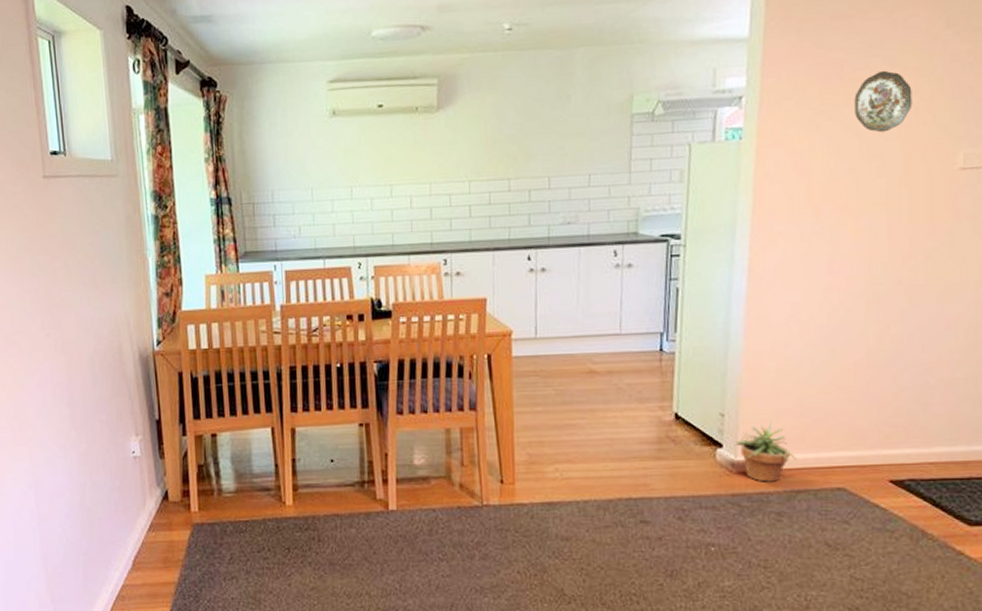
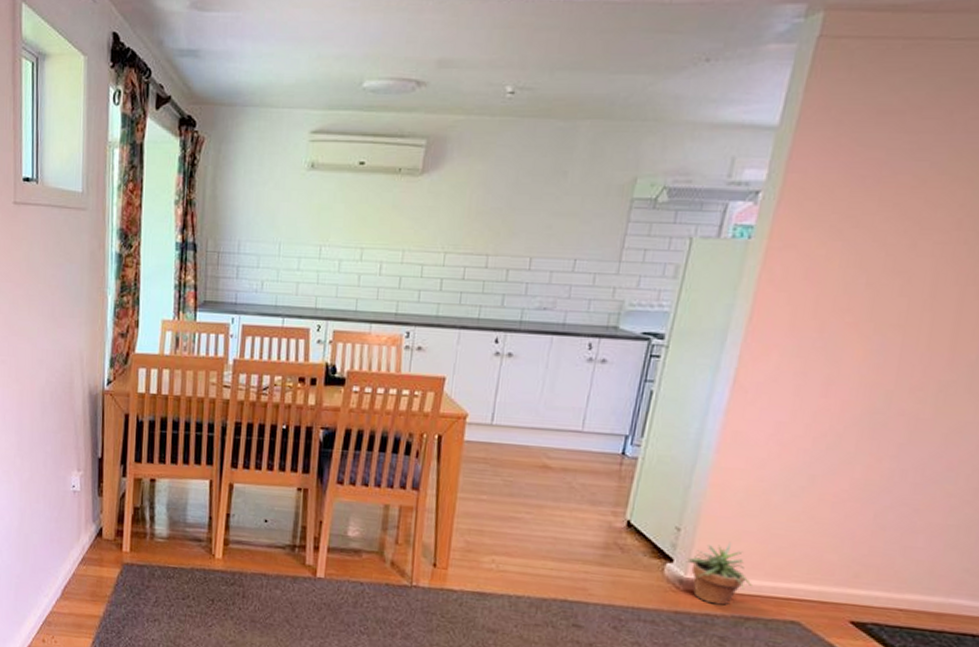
decorative plate: present [854,70,913,133] -> none [886,177,959,247]

